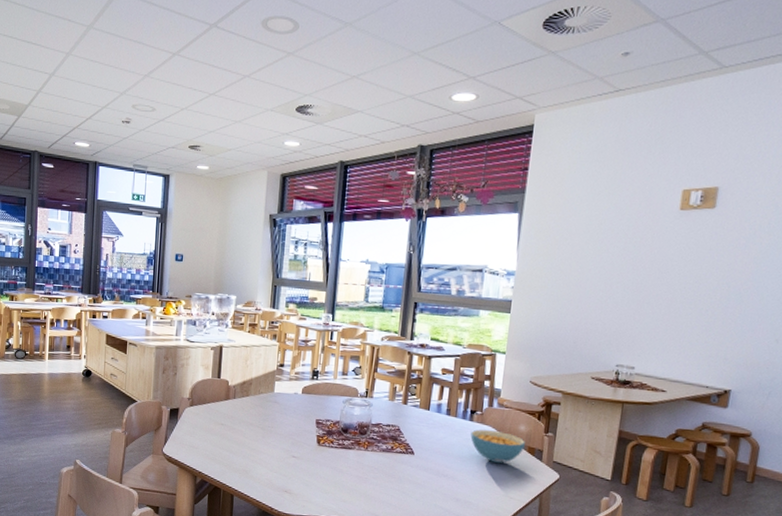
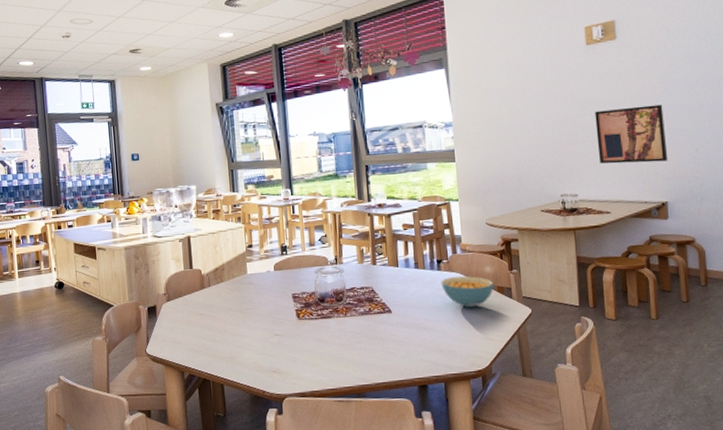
wall art: none [666,283,751,348] -> present [595,104,668,164]

